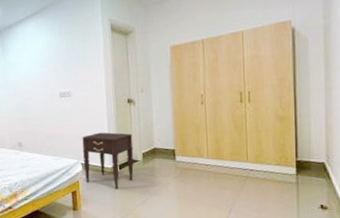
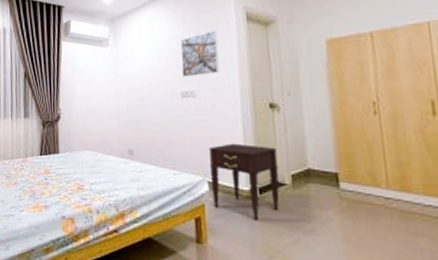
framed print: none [58,40,90,80] -> present [180,30,220,77]

